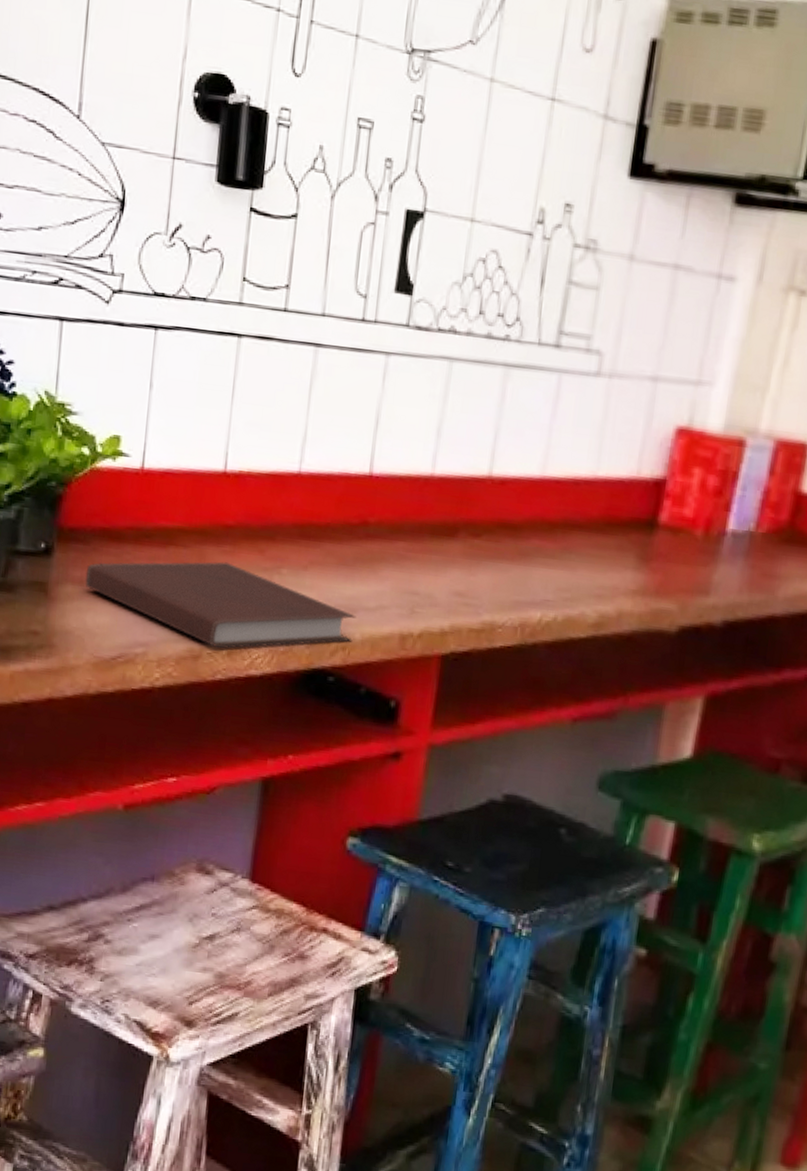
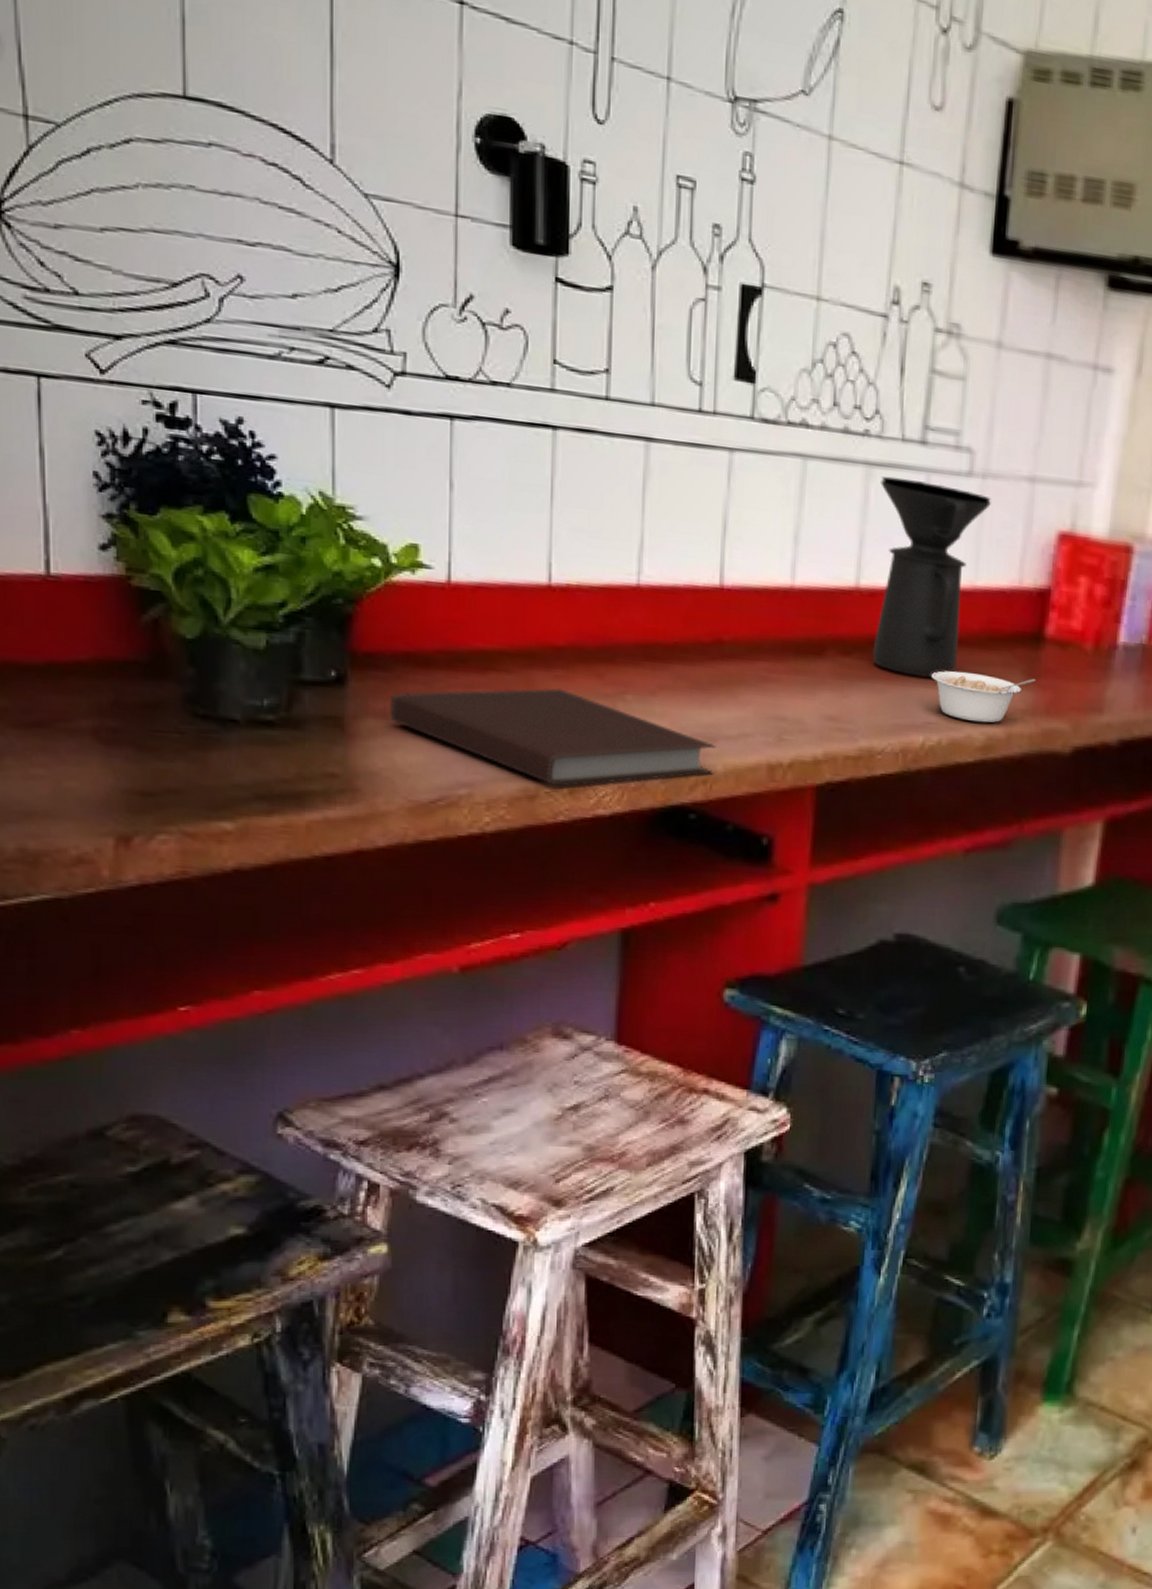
coffee maker: none [499,376,616,559] -> present [872,476,991,678]
legume: none [551,553,647,602] -> present [930,670,1035,723]

